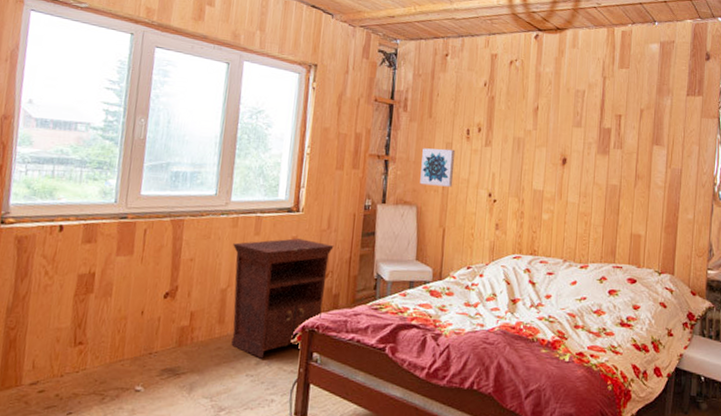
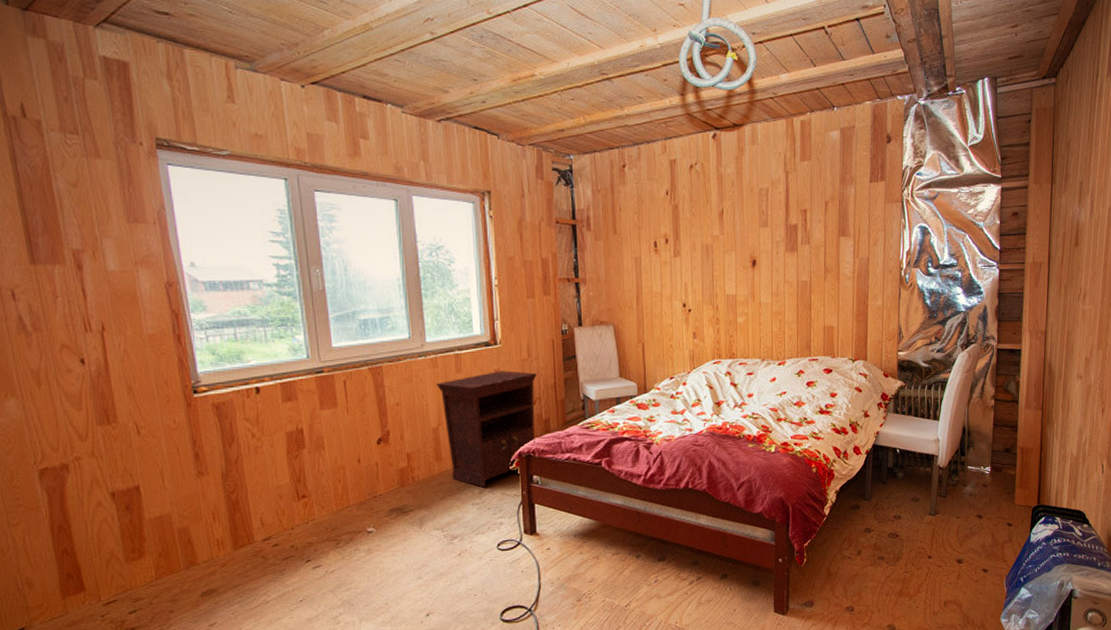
wall art: present [420,148,456,187] -> none [612,264,647,303]

